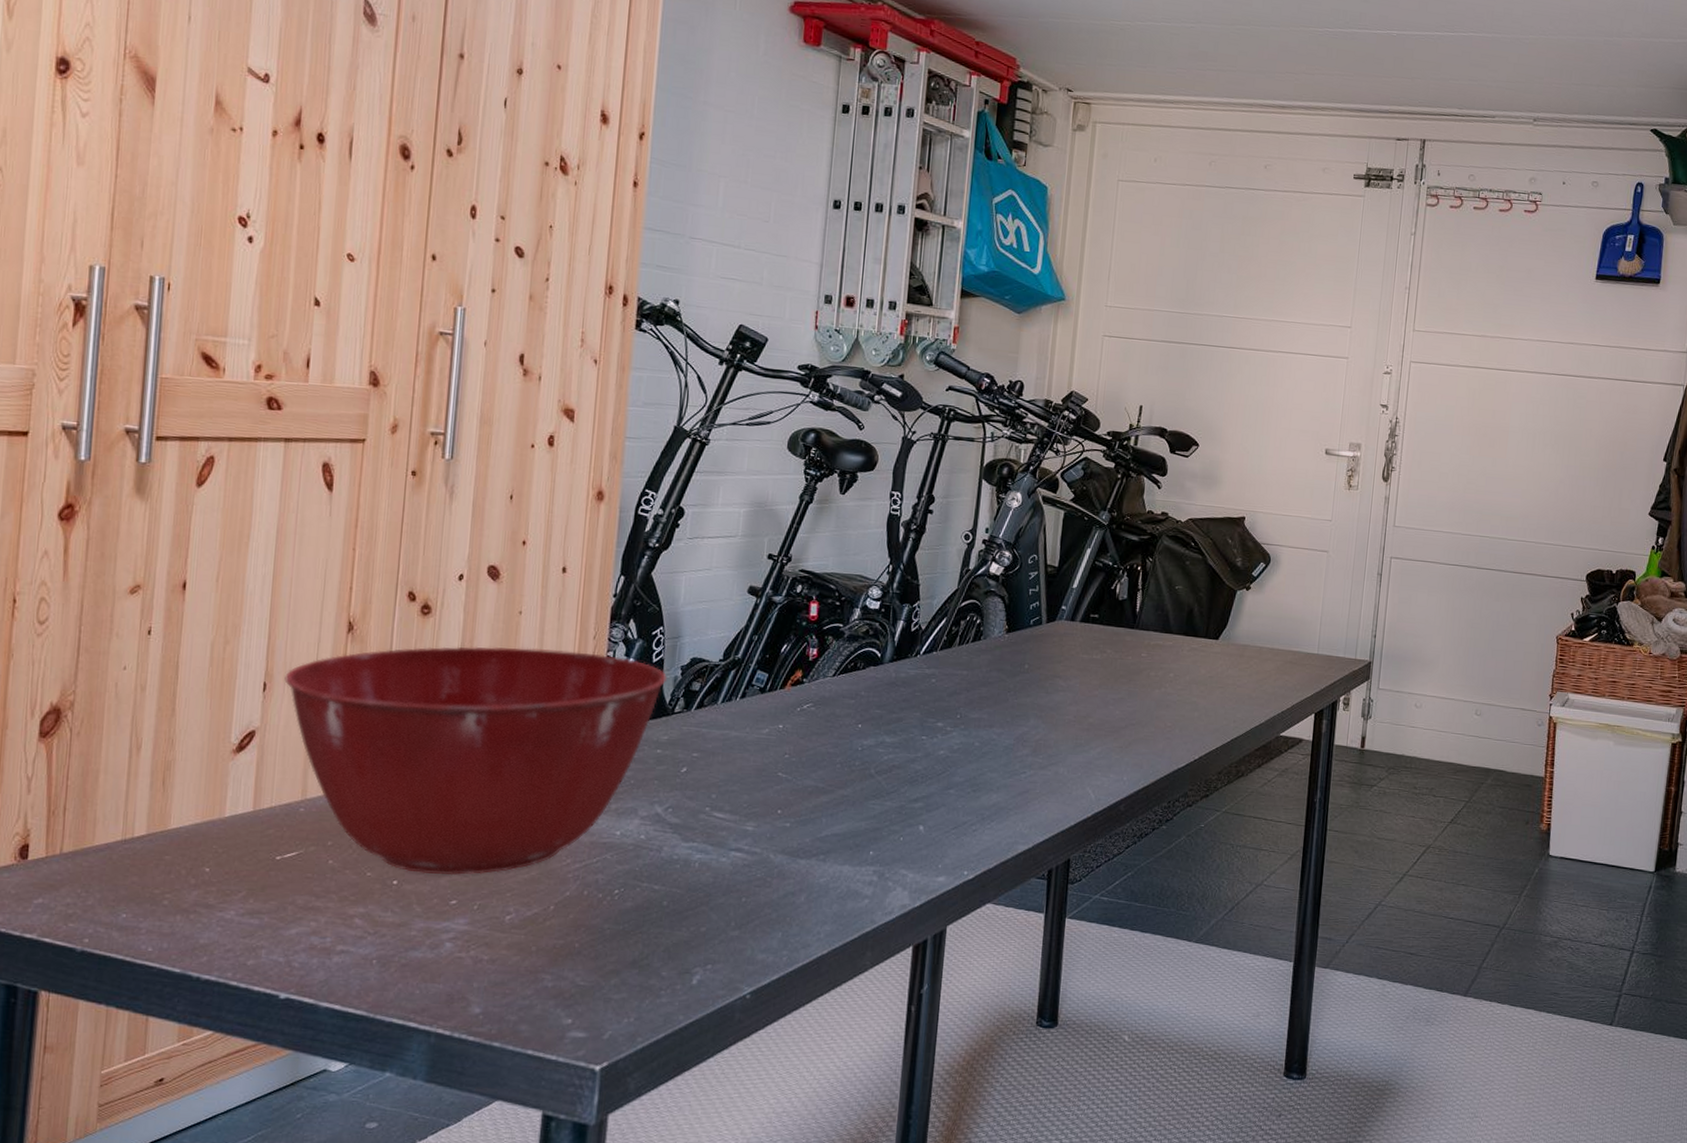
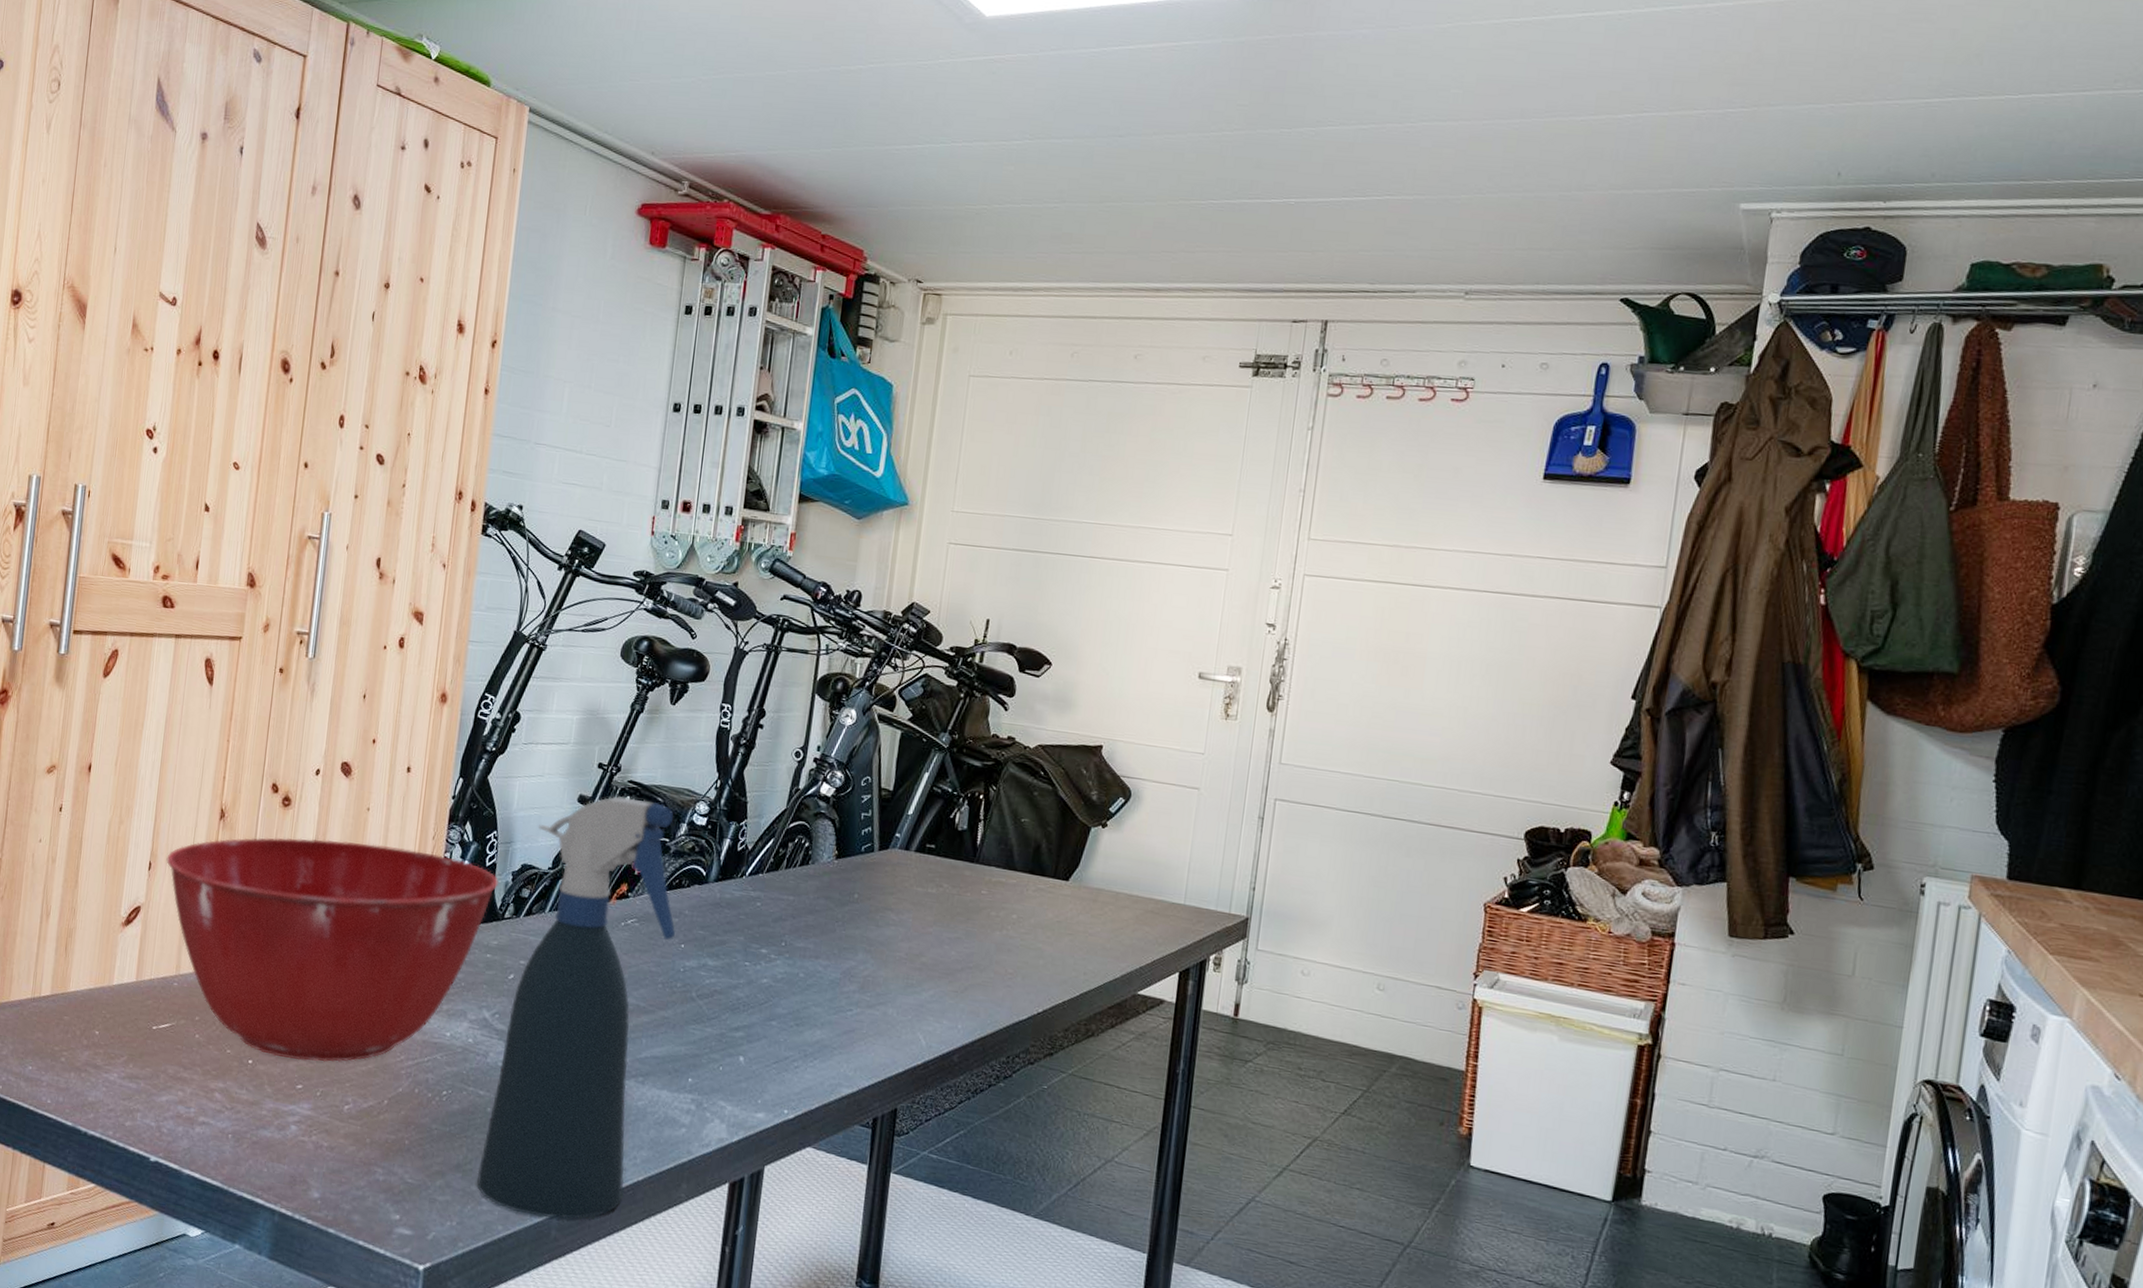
spray bottle: none [655,585,853,1002] -> present [477,796,676,1220]

